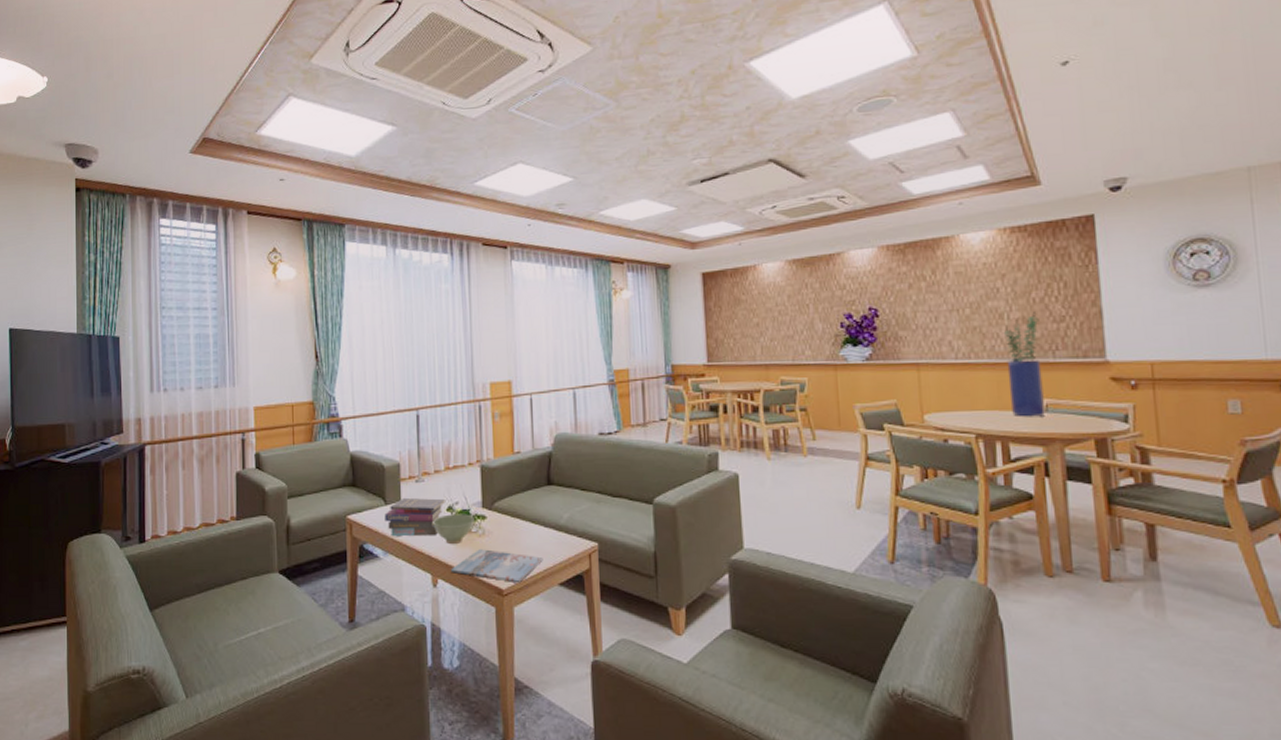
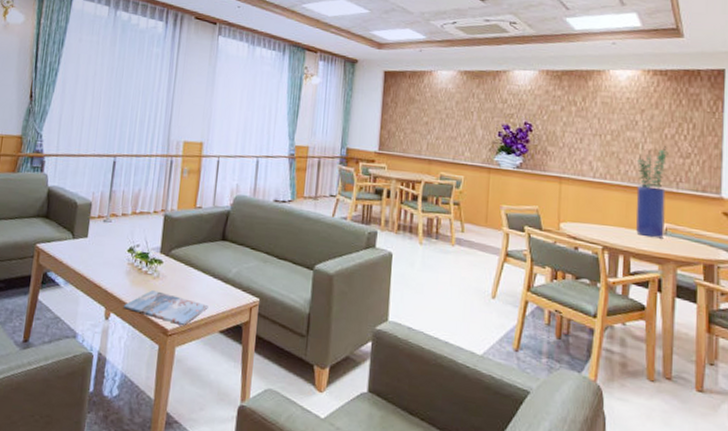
books: present [384,497,446,537] -> none [70,234,129,272]
bowl: present [433,514,474,544] -> none [113,254,152,283]

